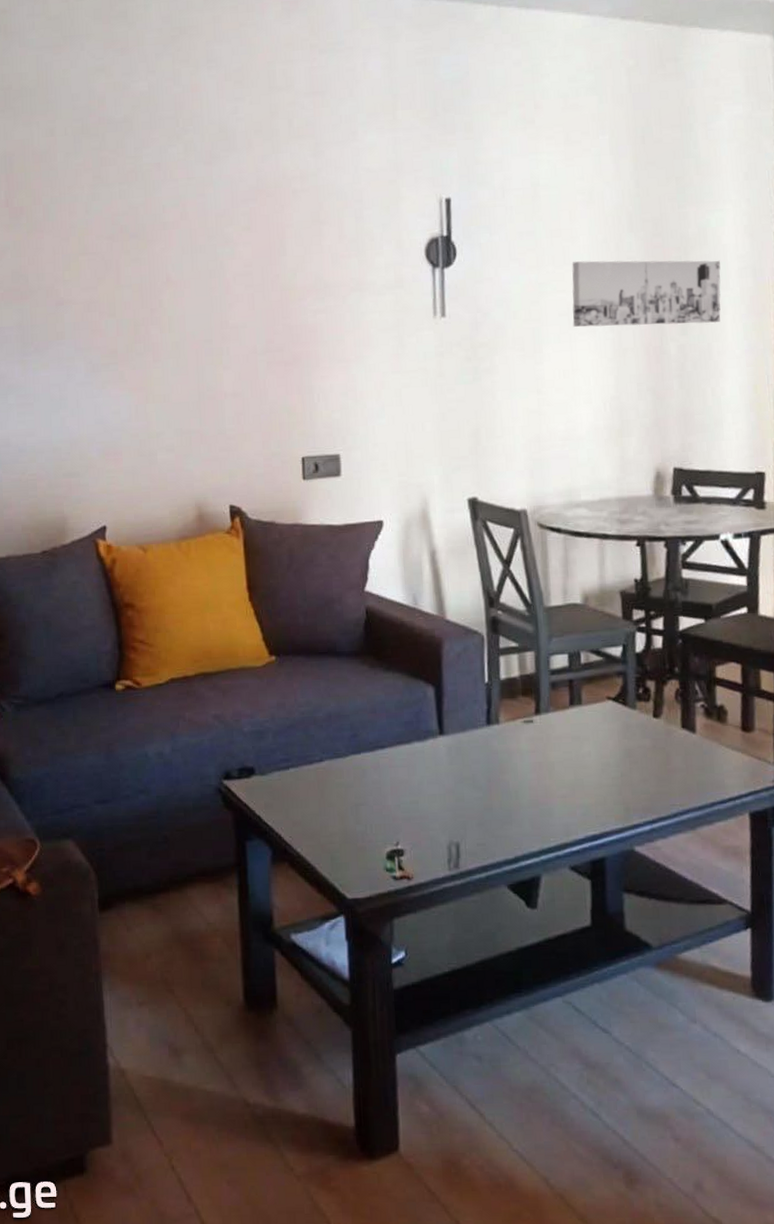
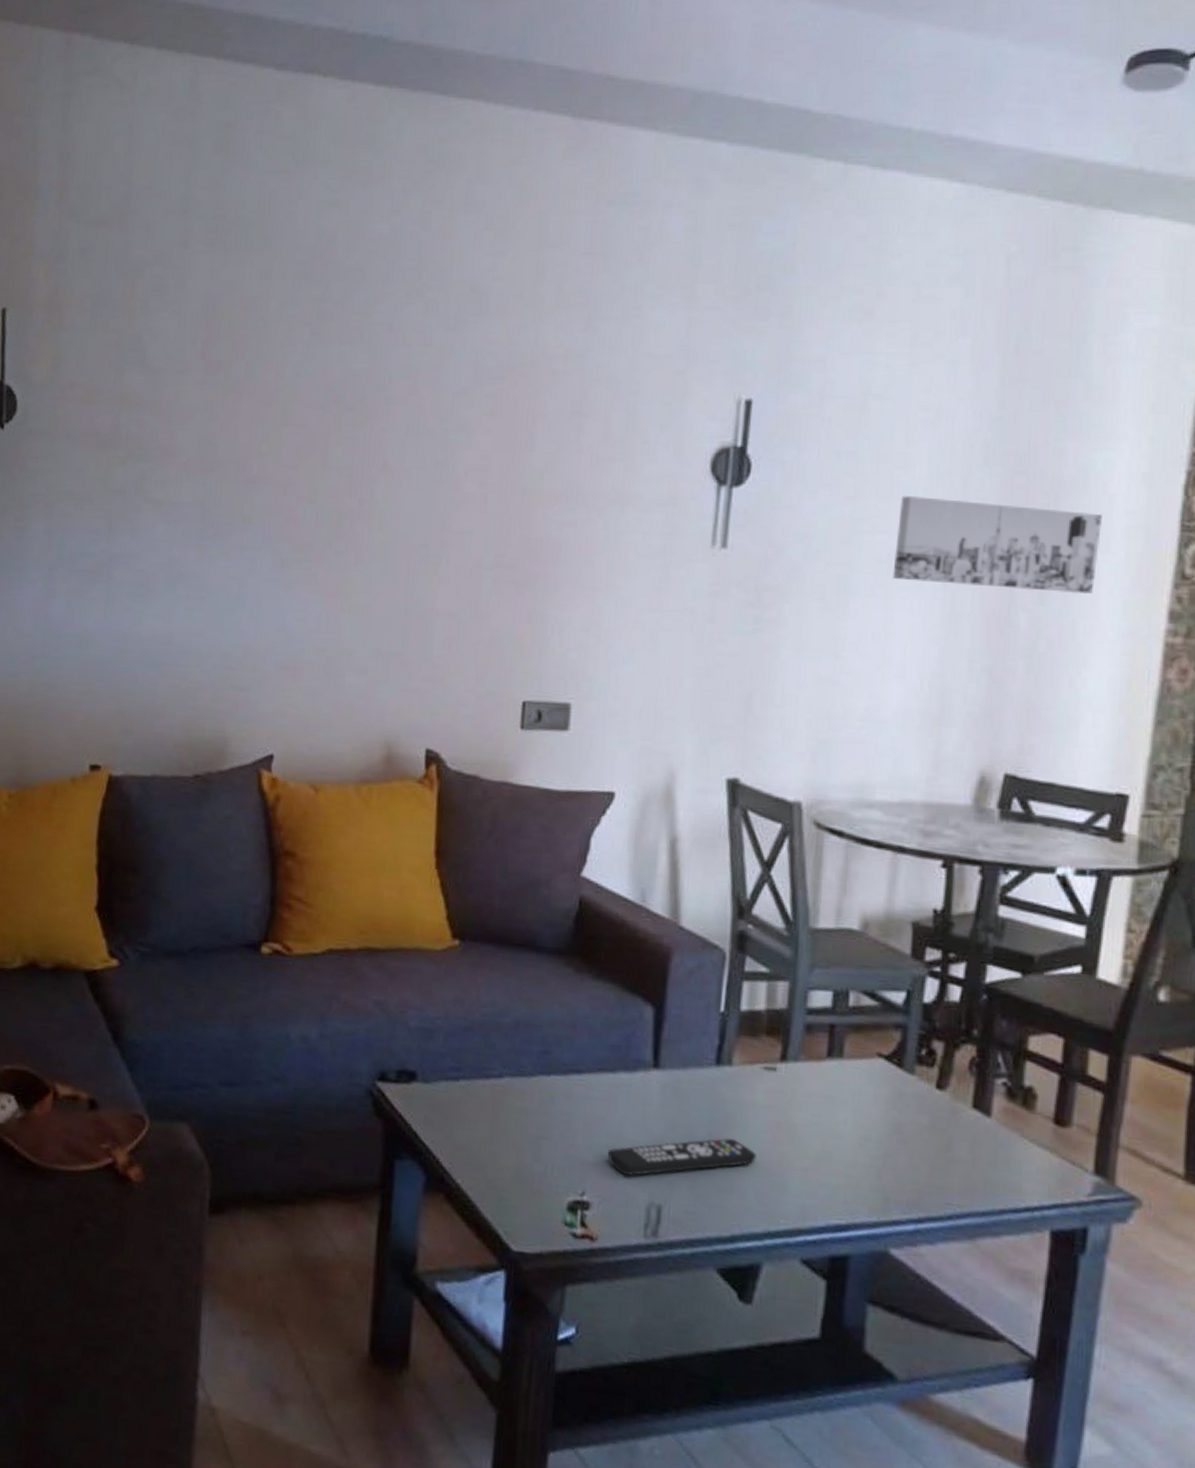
remote control: none [412,780,527,823] -> present [607,1137,756,1176]

